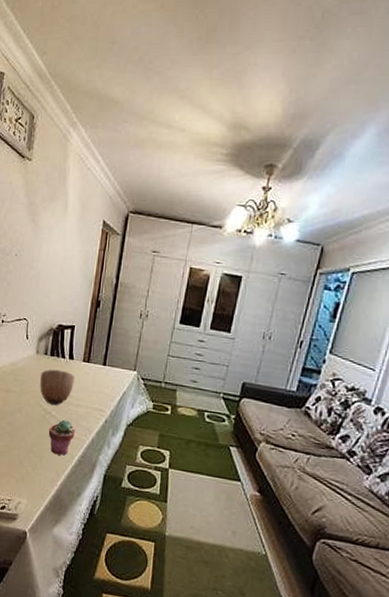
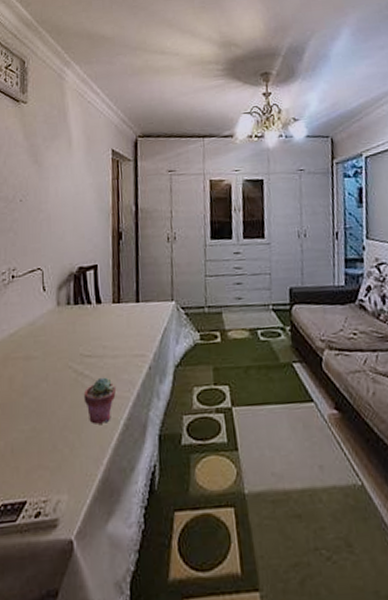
decorative bowl: present [40,369,75,406] -> none [66,318,106,364]

